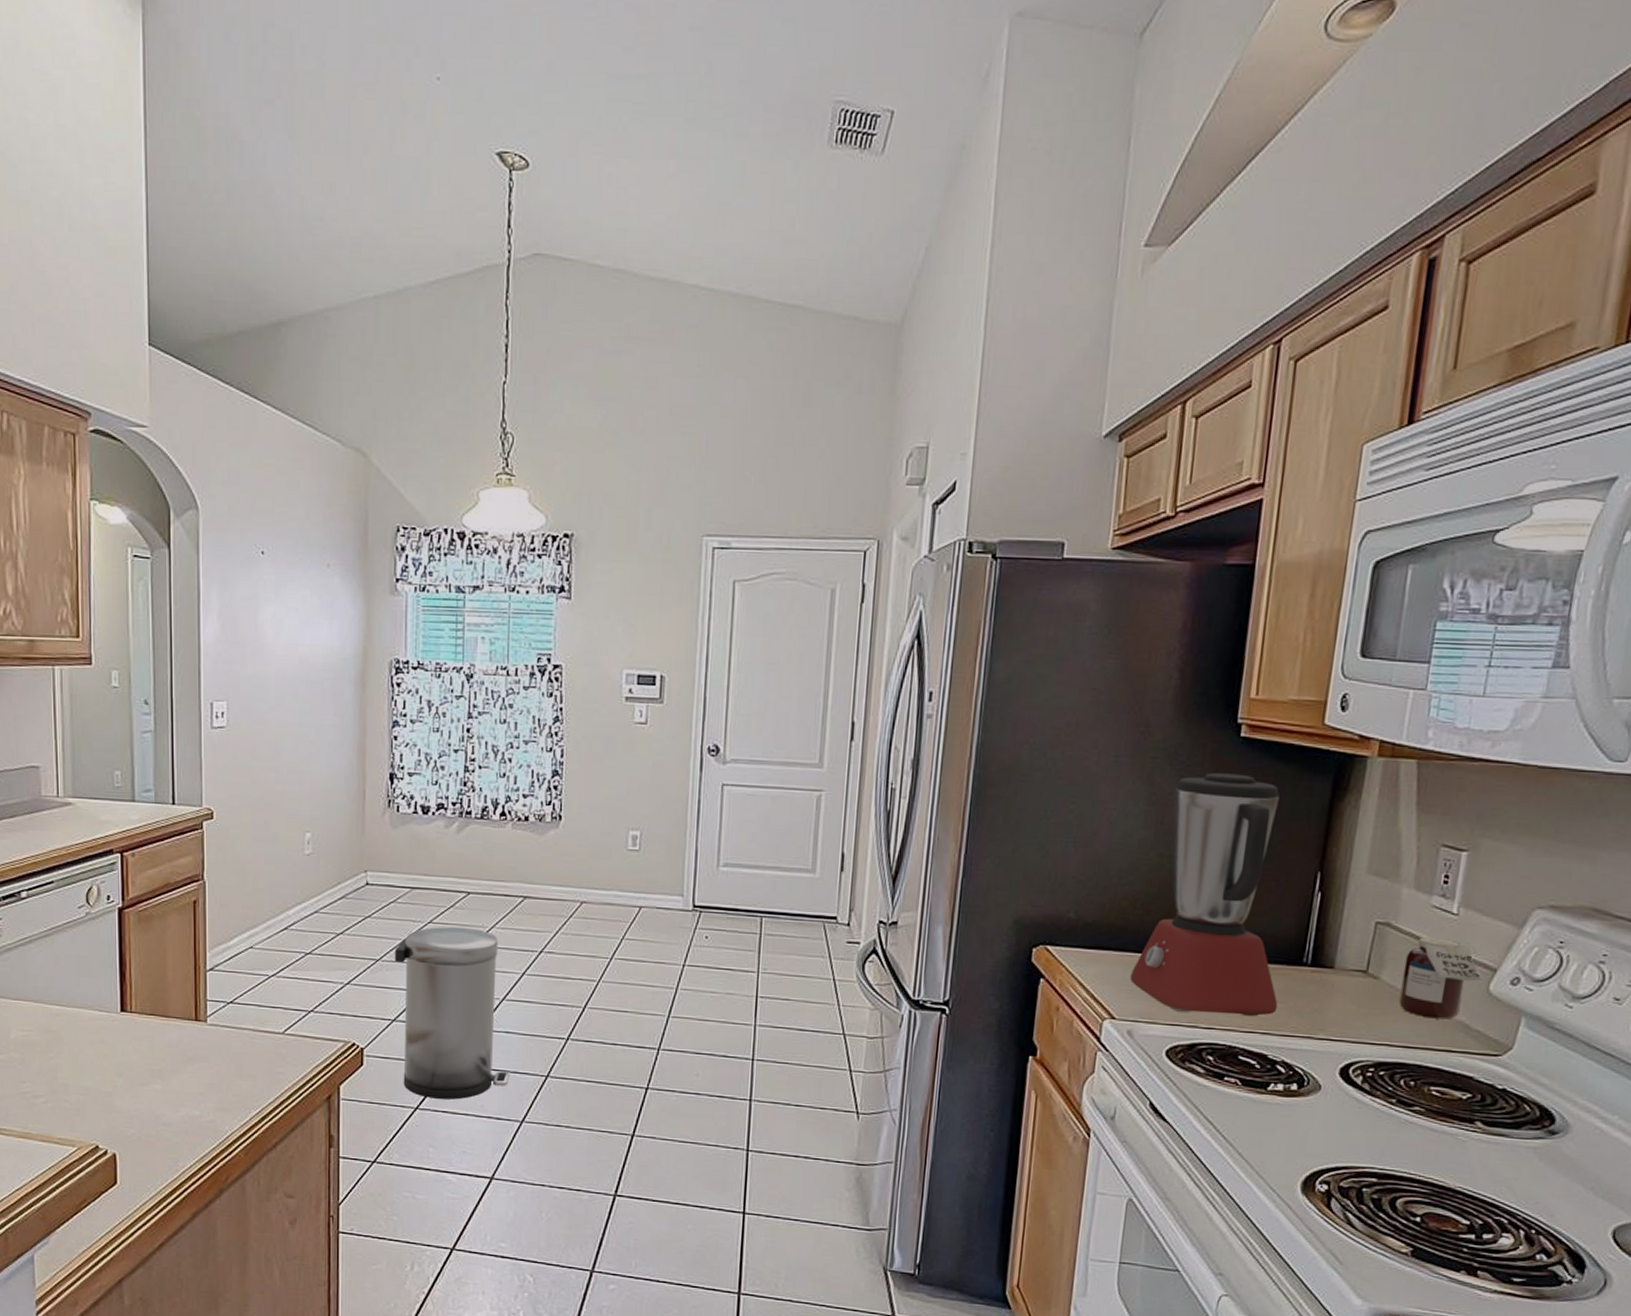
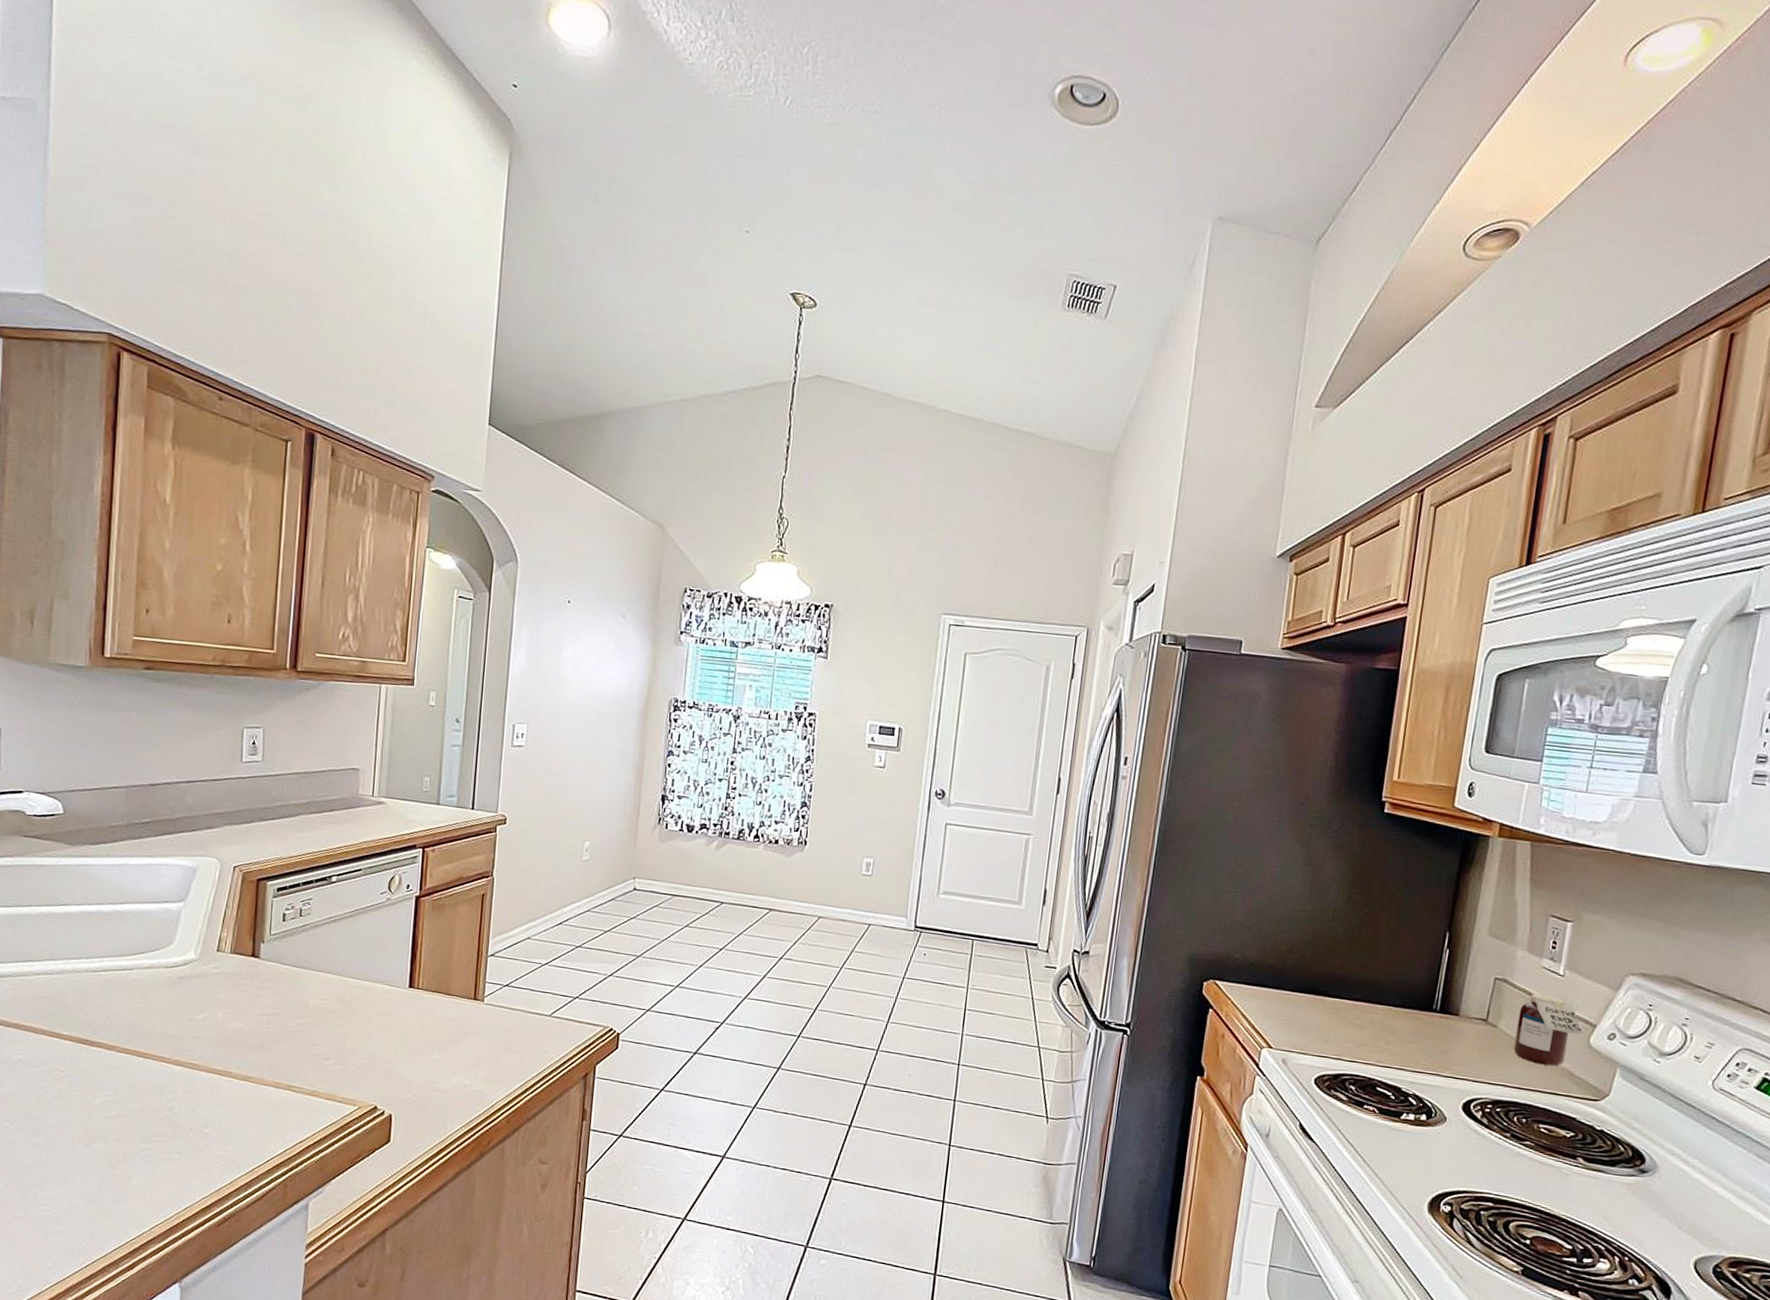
pedal bin: present [394,926,510,1100] -> none [652,930,747,1084]
blender: present [1130,773,1280,1017] -> none [1285,841,1416,1054]

